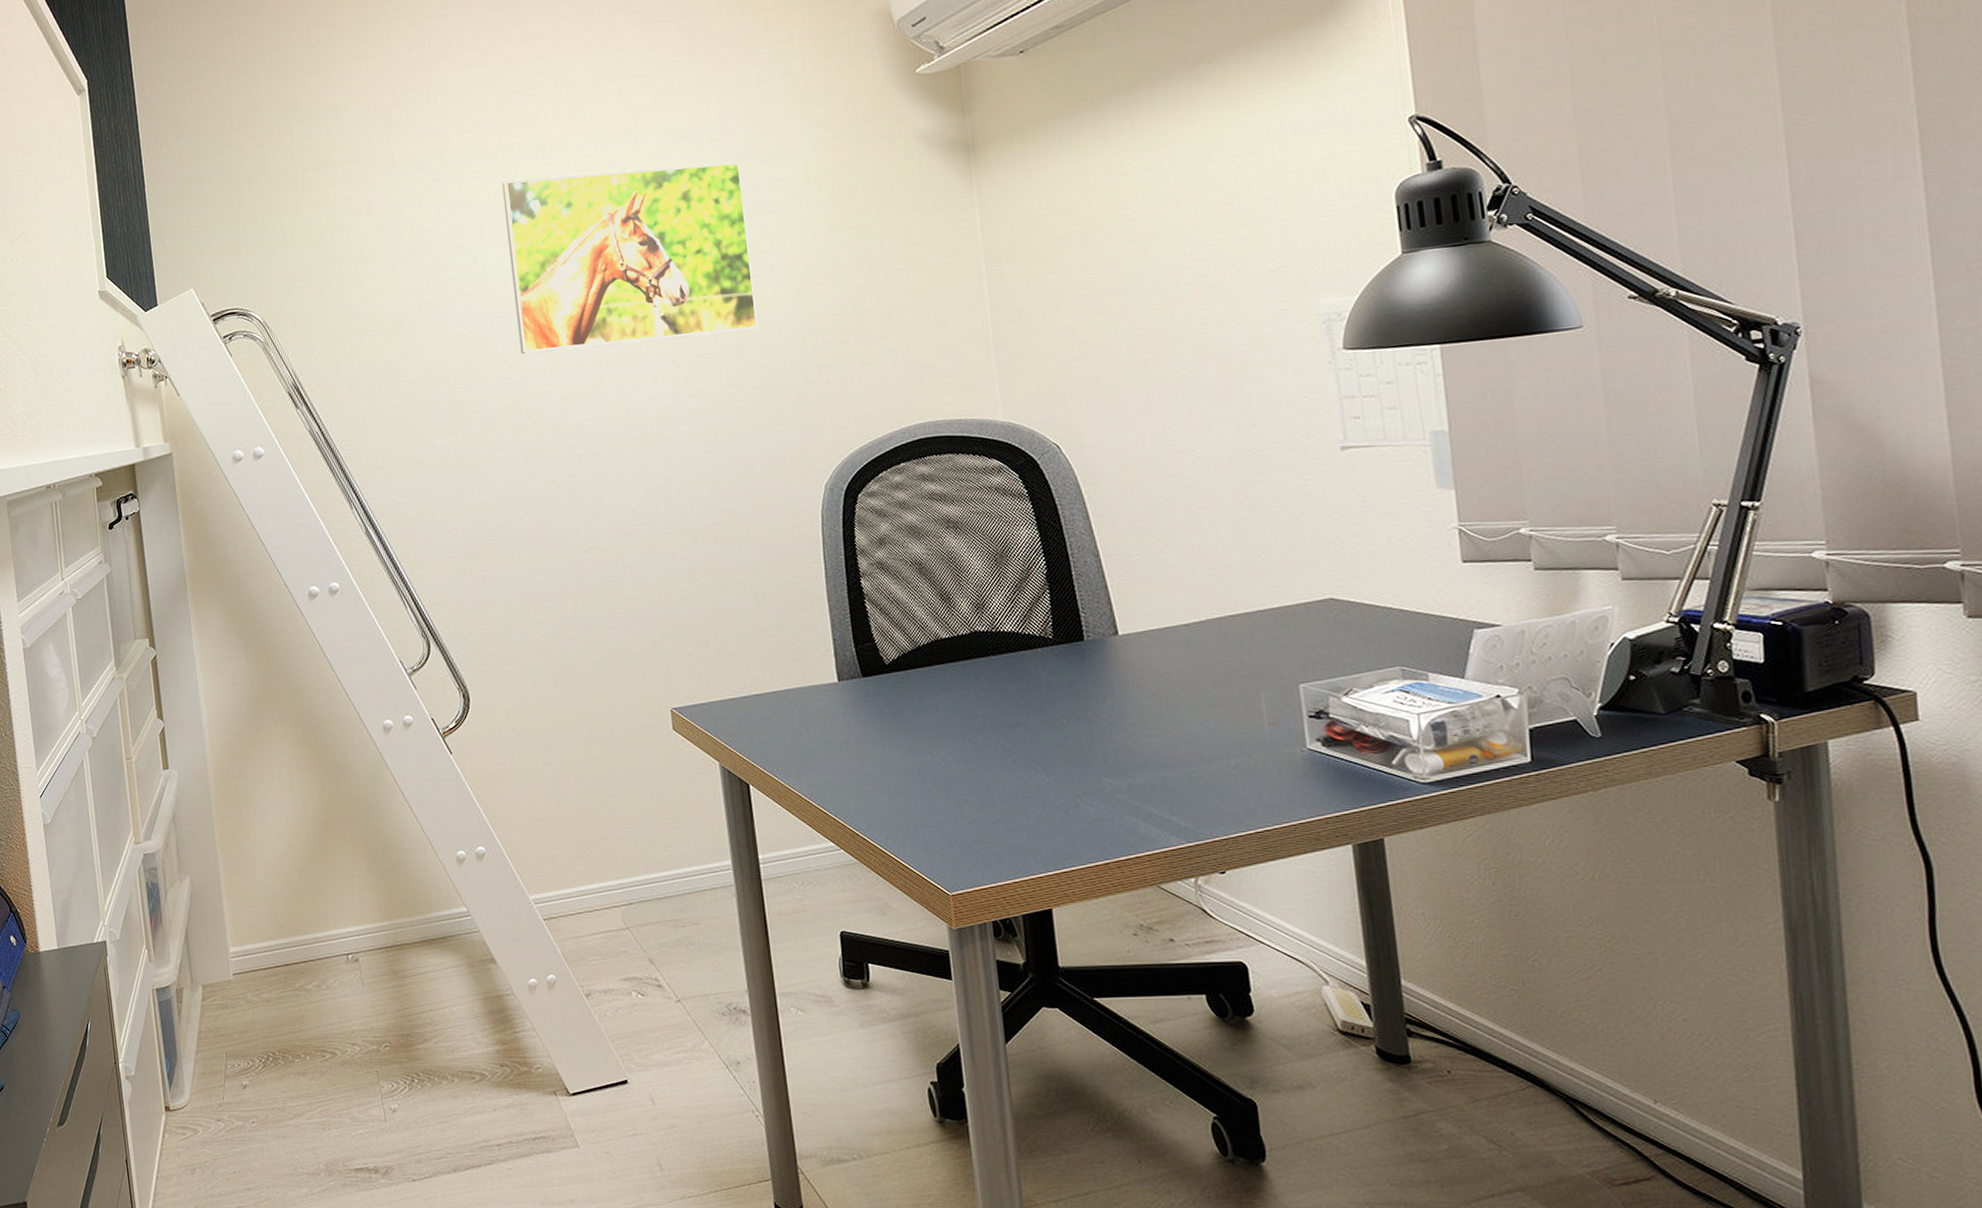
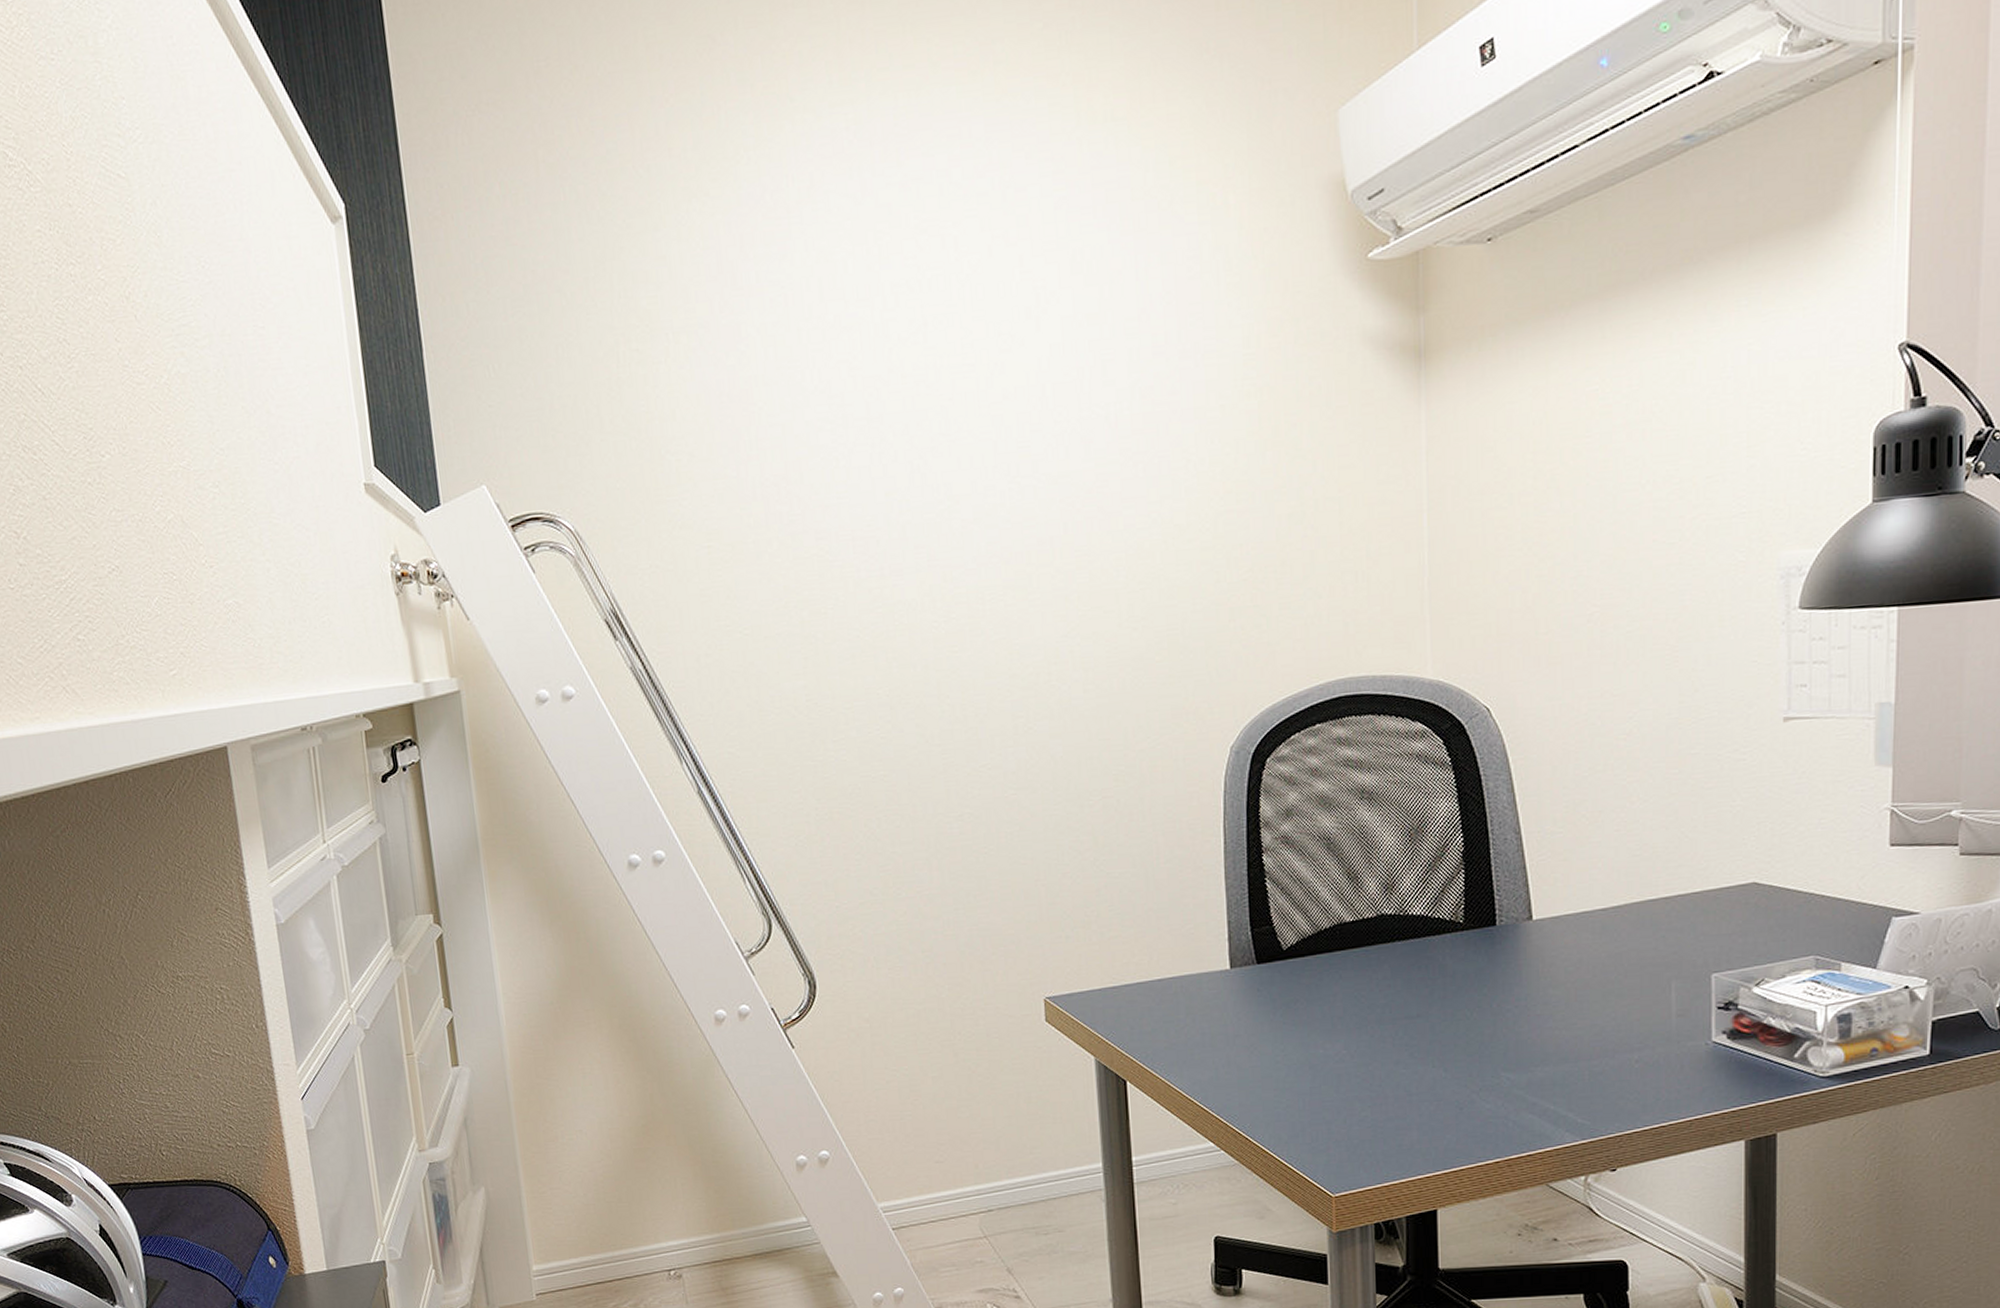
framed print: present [501,161,759,354] -> none [872,356,1168,582]

